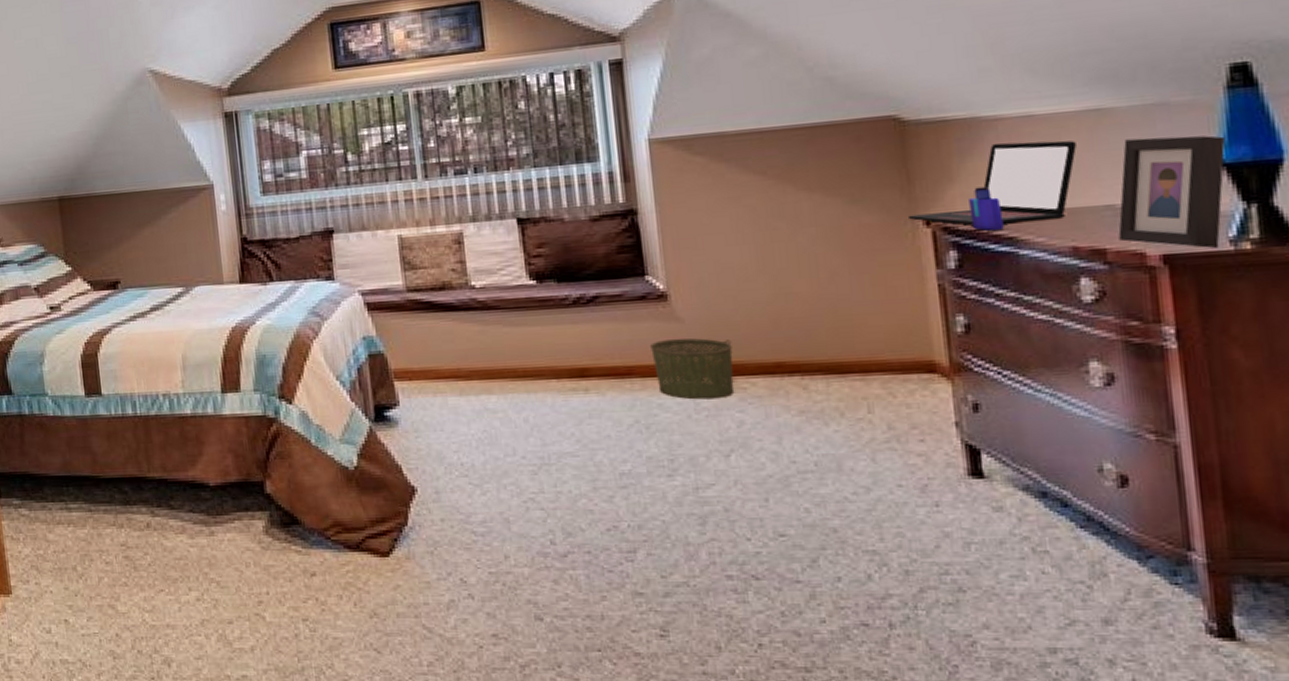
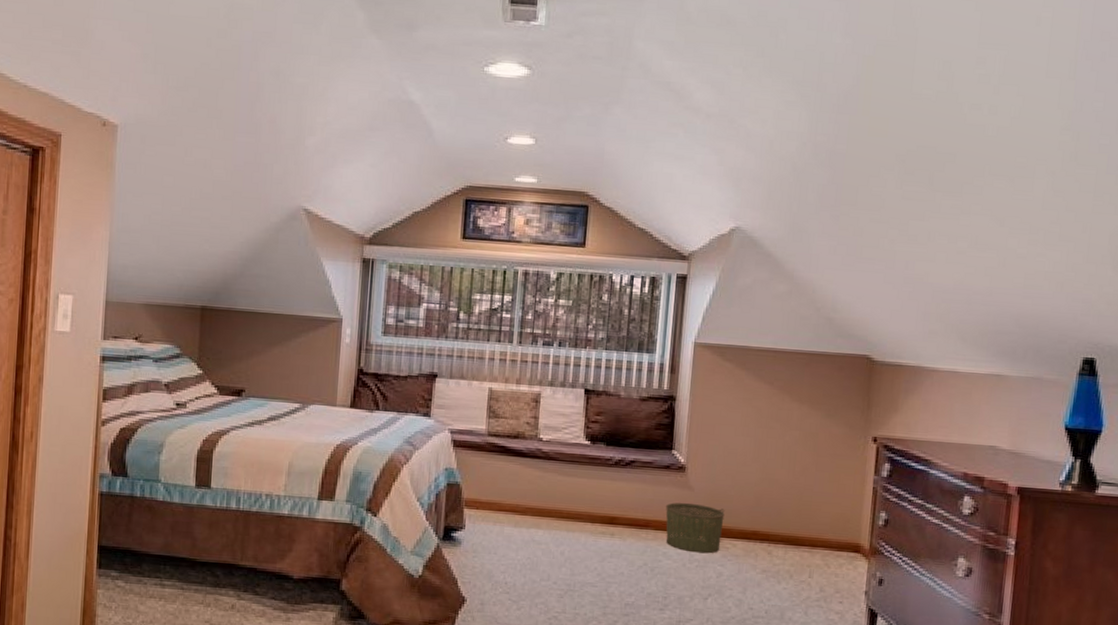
laptop: present [909,140,1076,225] -> none [863,388,980,452]
perfume bottle: present [969,186,1004,231] -> none [903,419,925,454]
picture frame: present [1118,135,1226,249] -> none [993,400,1071,488]

